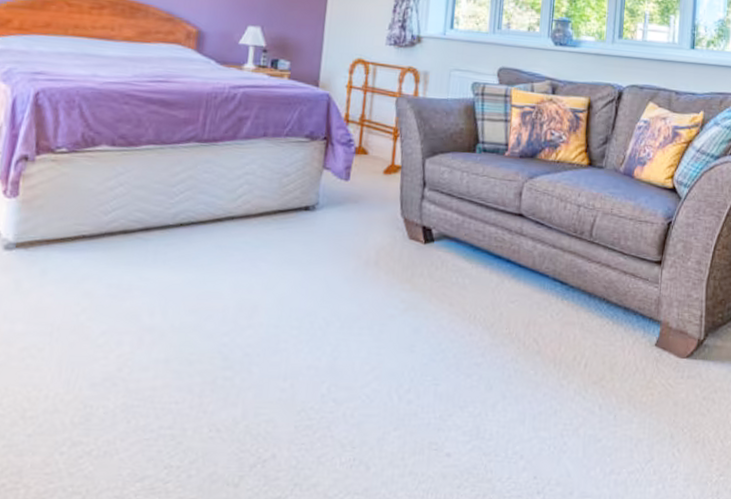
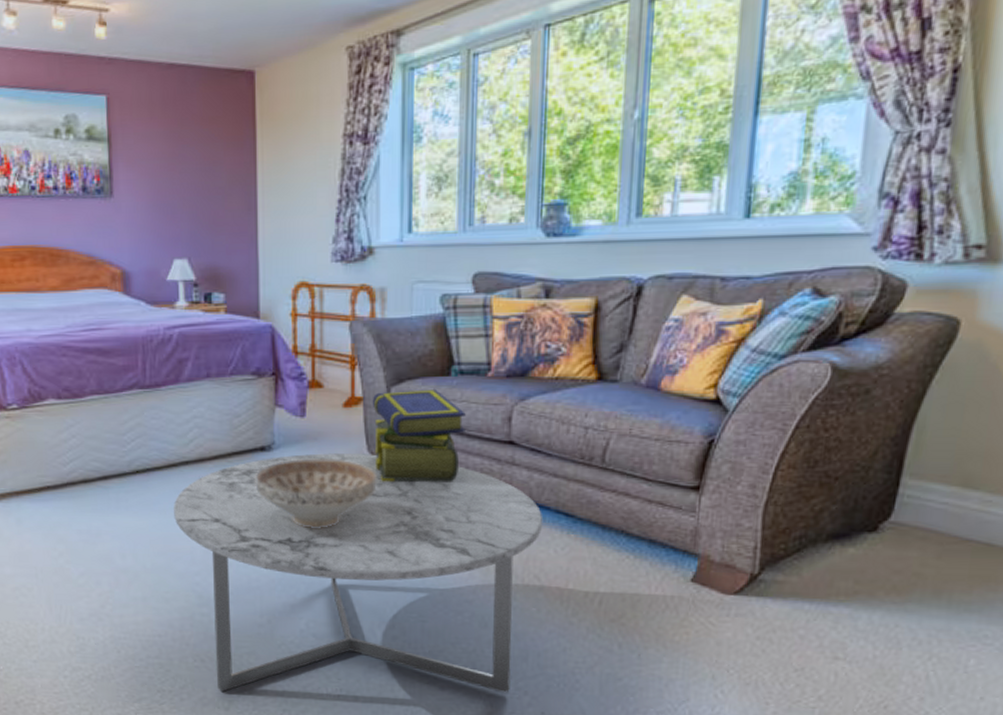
coffee table: none [211,215,542,465] -> present [174,453,542,693]
decorative bowl: none [295,220,407,289] -> present [255,458,377,528]
stack of books: none [406,162,486,249] -> present [373,389,466,483]

